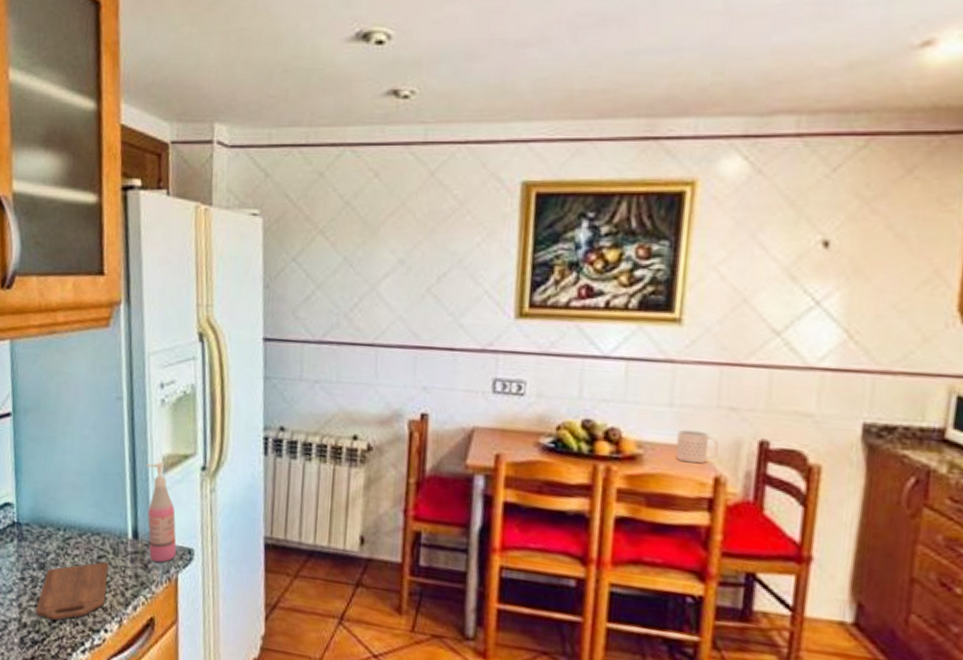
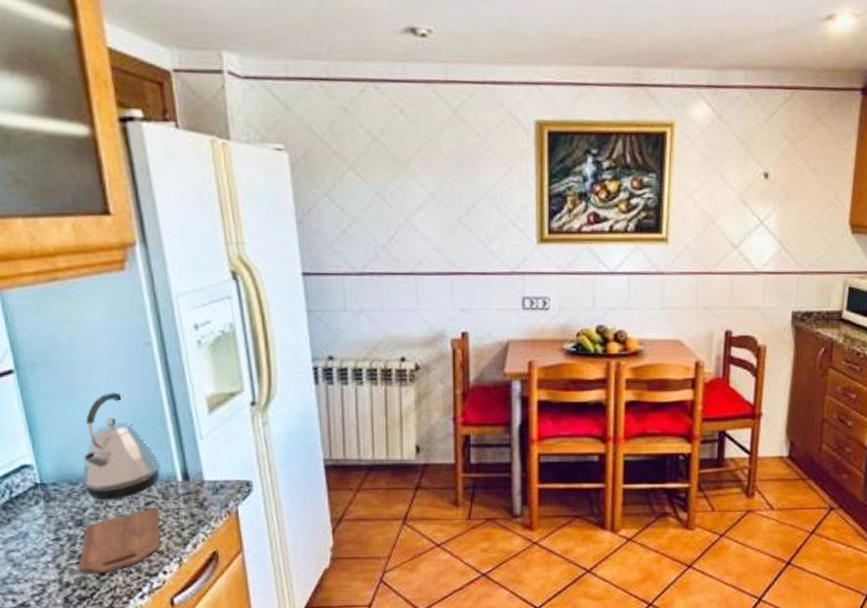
kettle: none [49,442,116,548] -> present [81,392,161,500]
soap dispenser: present [146,462,177,563] -> none [188,403,233,498]
mug: present [675,429,719,464] -> none [667,327,697,353]

